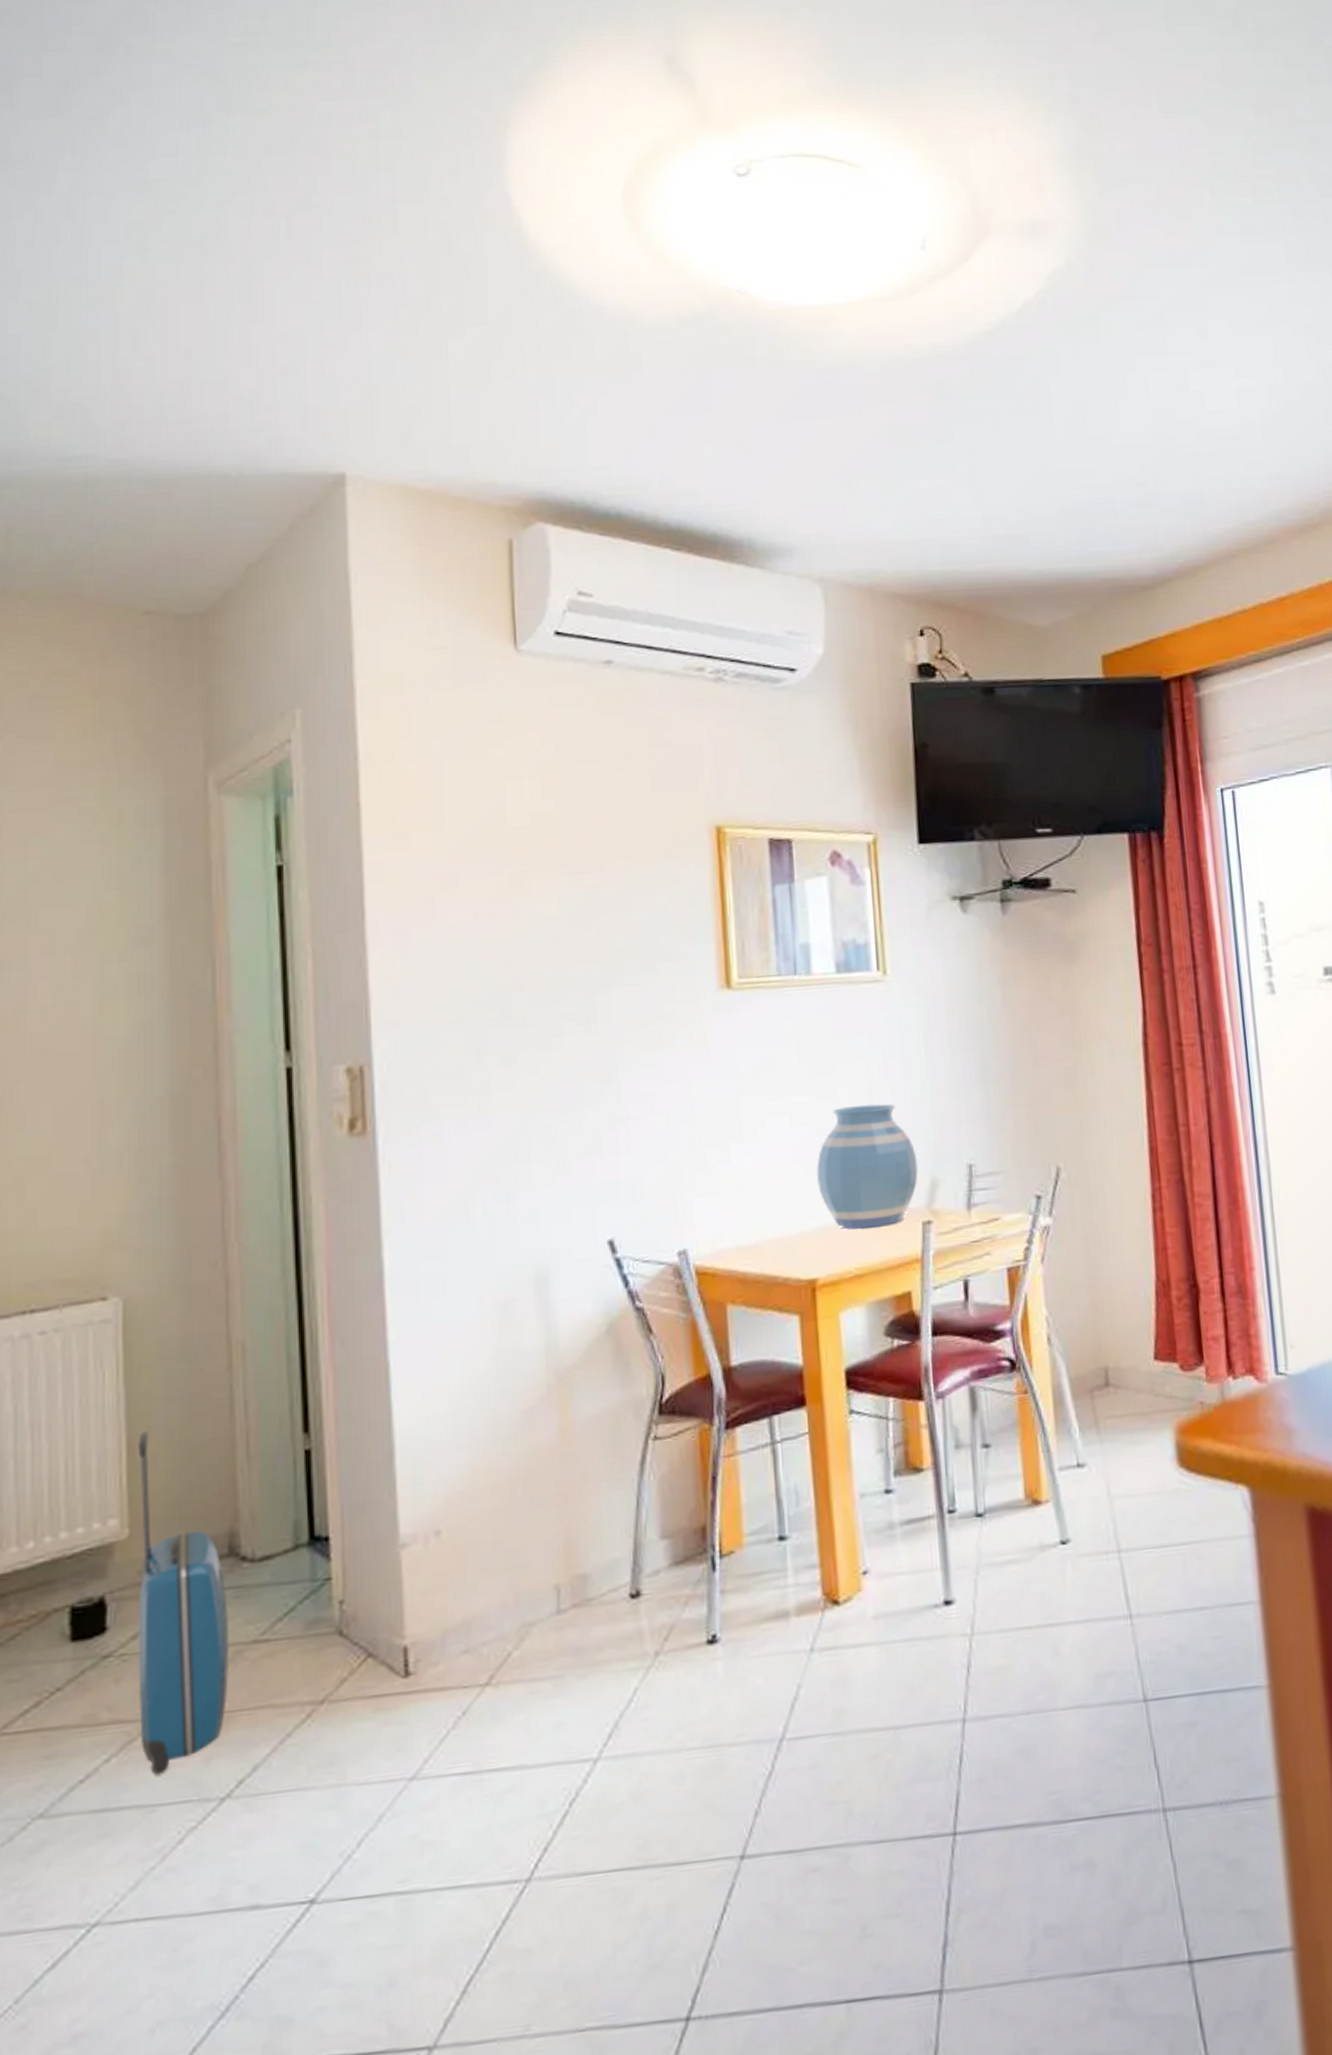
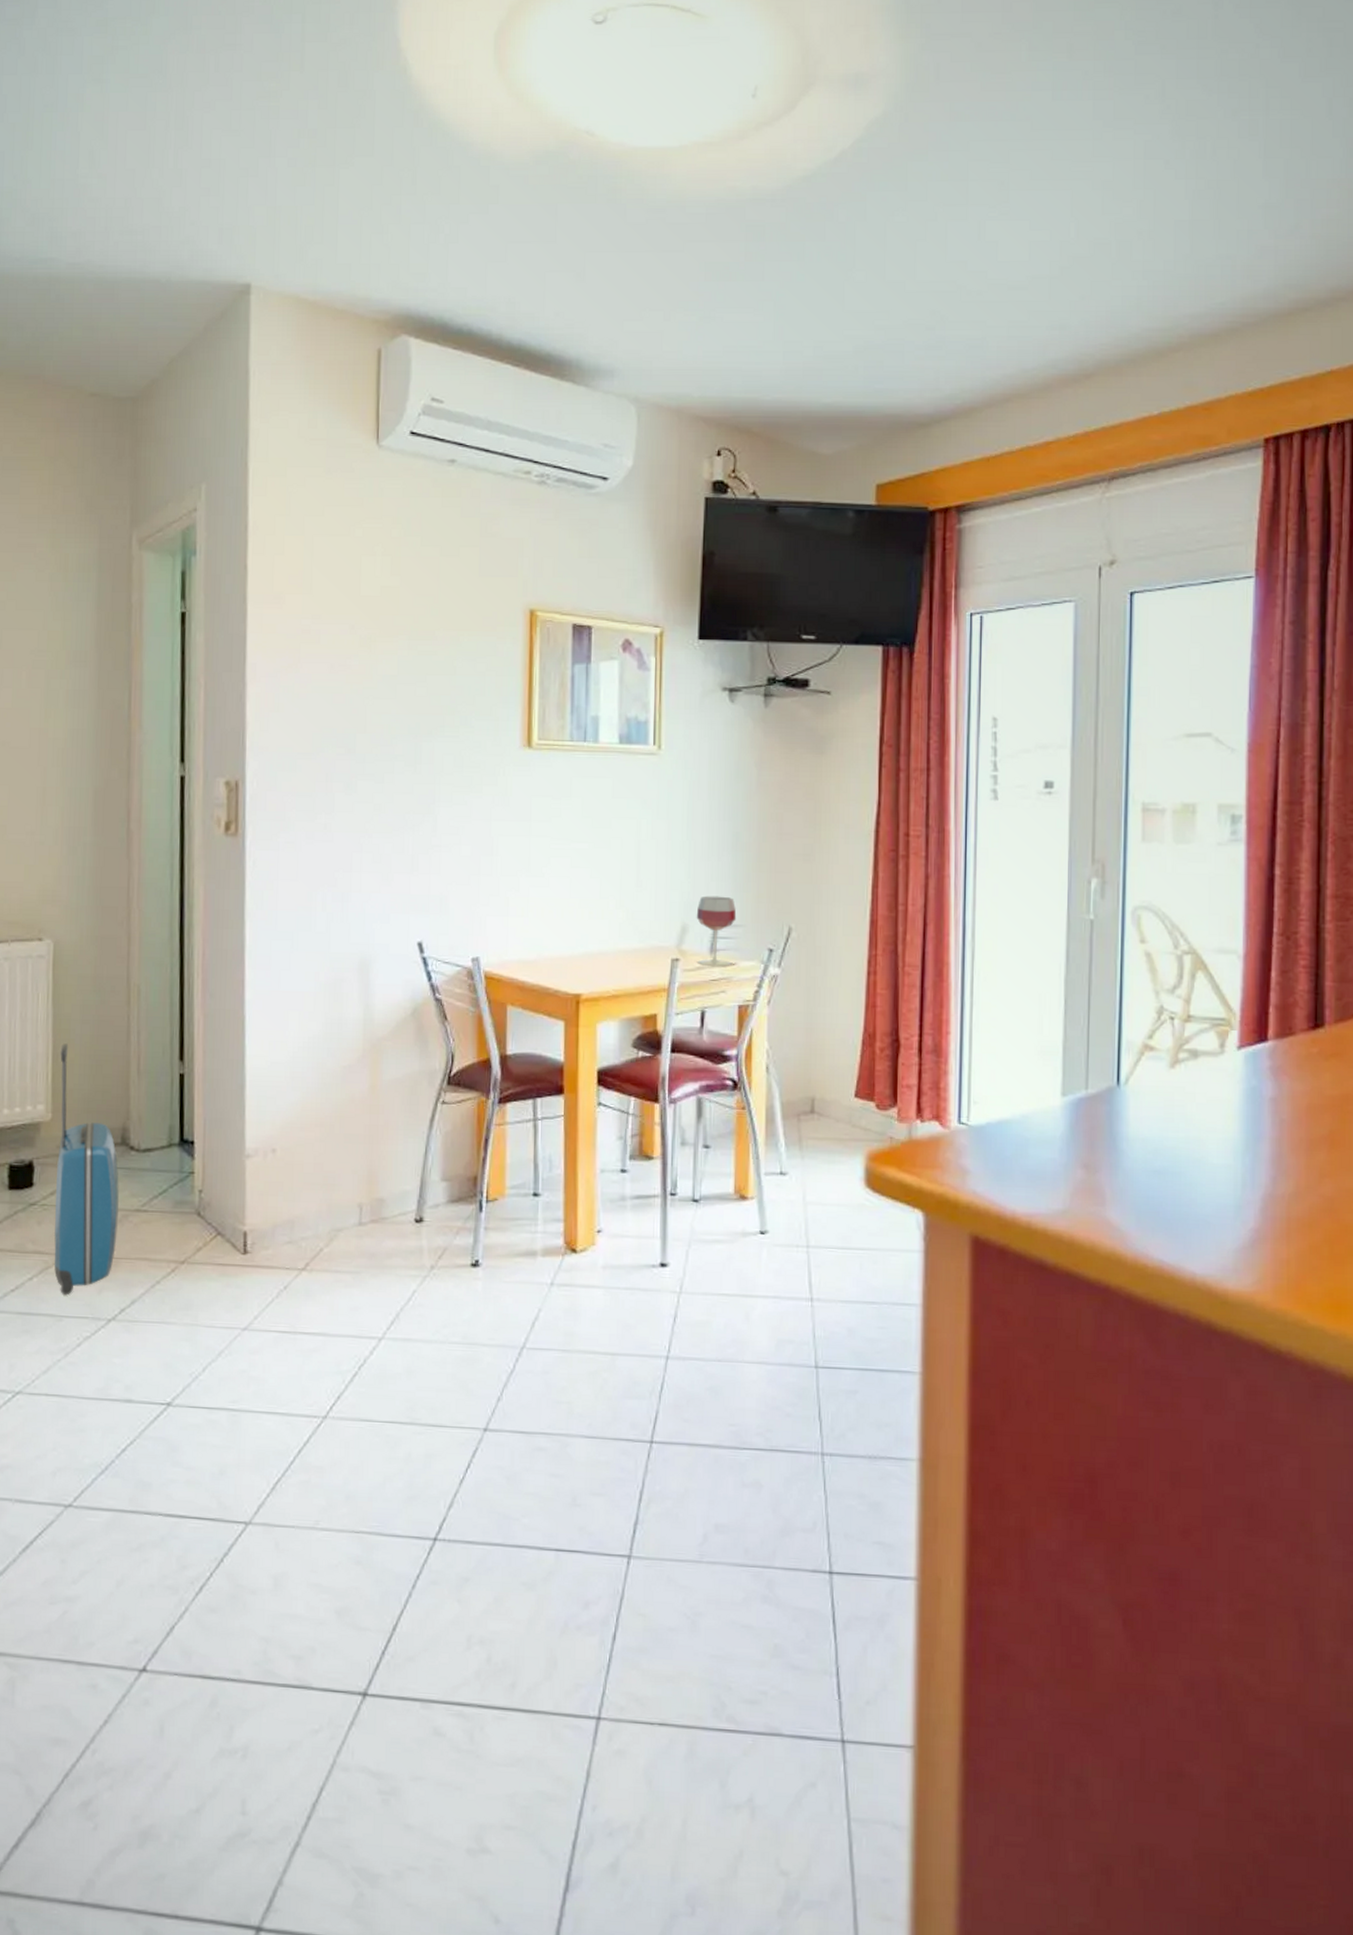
vase: present [817,1104,918,1230] -> none [589,857,672,959]
wineglass: none [946,1139,995,1226] -> present [696,896,737,967]

